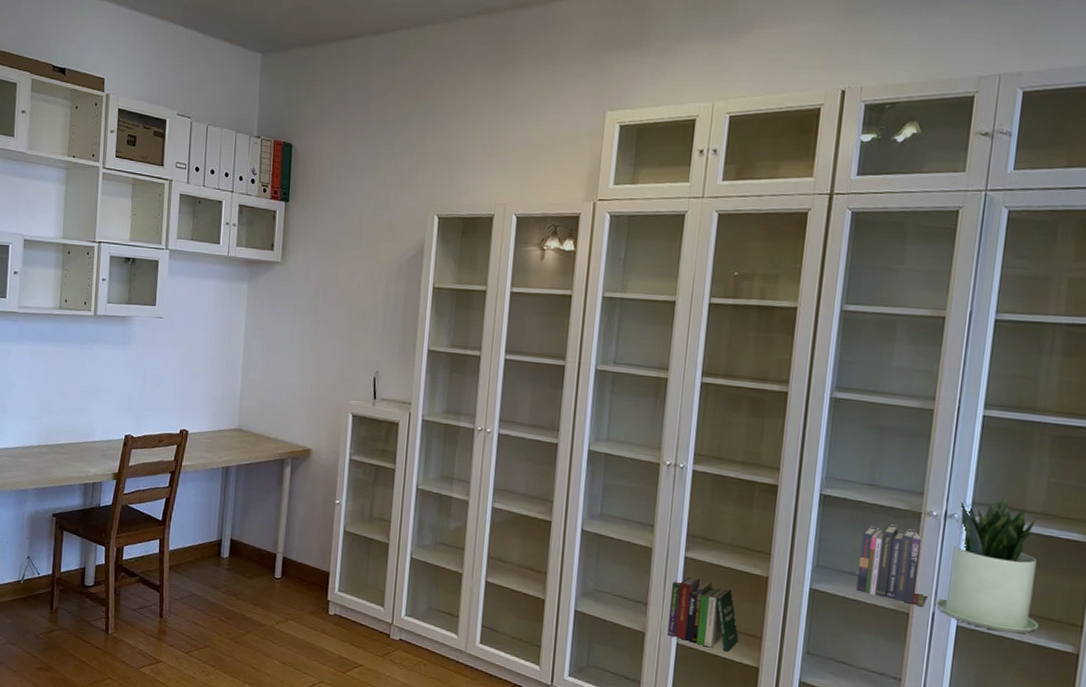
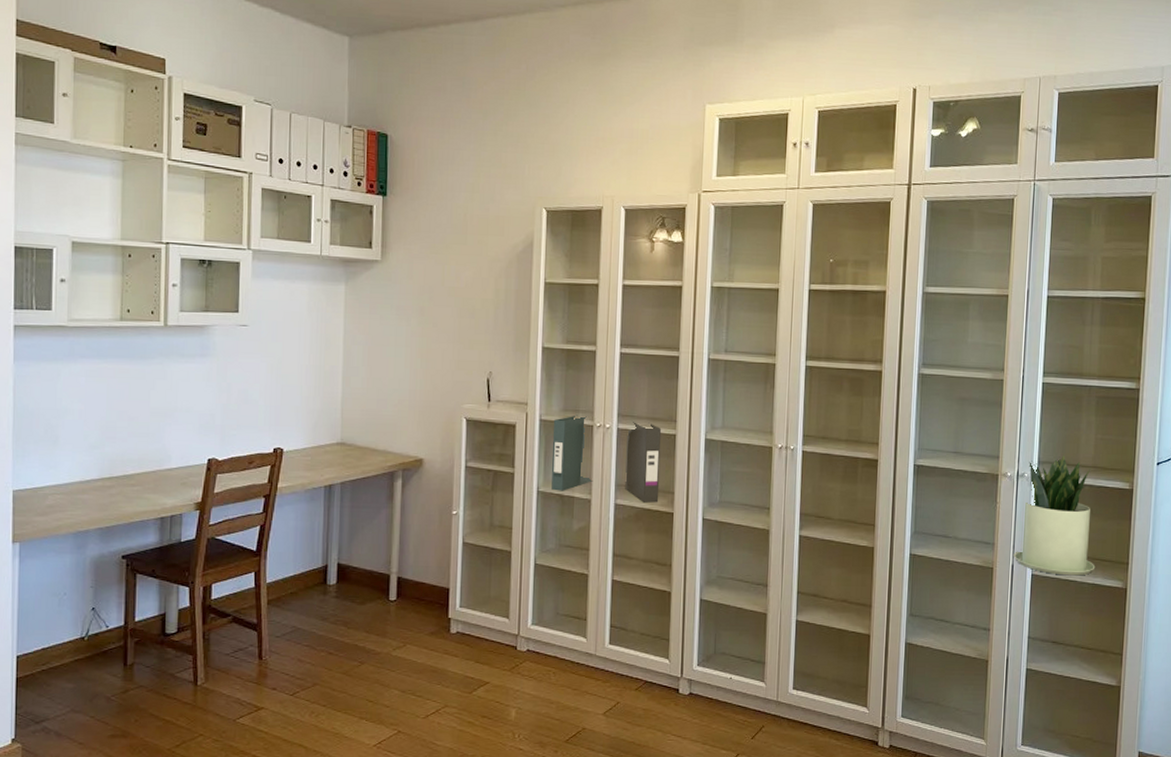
binder: none [430,417,472,491] -> present [551,415,593,491]
binder: none [503,426,544,510] -> present [625,420,662,504]
books: present [667,576,739,653] -> none [787,554,851,624]
books: present [856,523,929,607] -> none [949,486,1009,560]

